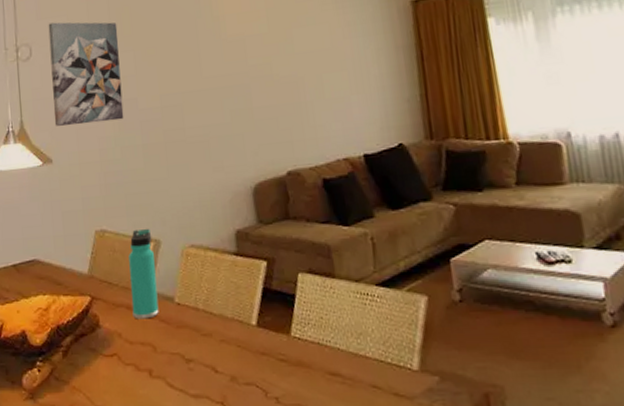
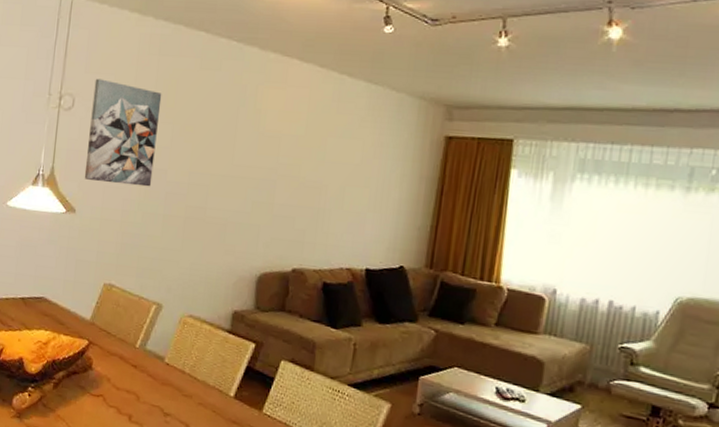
thermos bottle: present [128,228,159,320] -> none [124,291,156,372]

